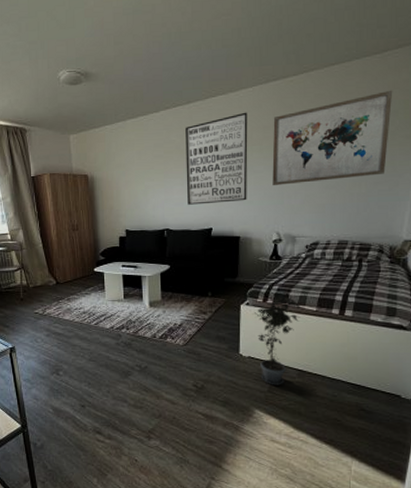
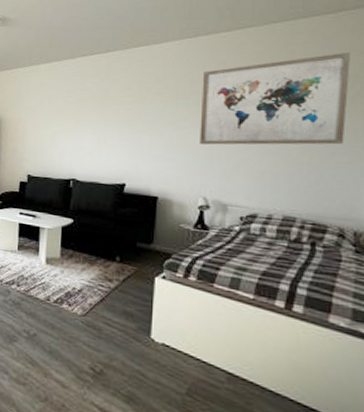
wall art: present [185,112,248,205] -> none [99,64,173,158]
potted plant: present [255,292,300,385] -> none [172,270,232,389]

